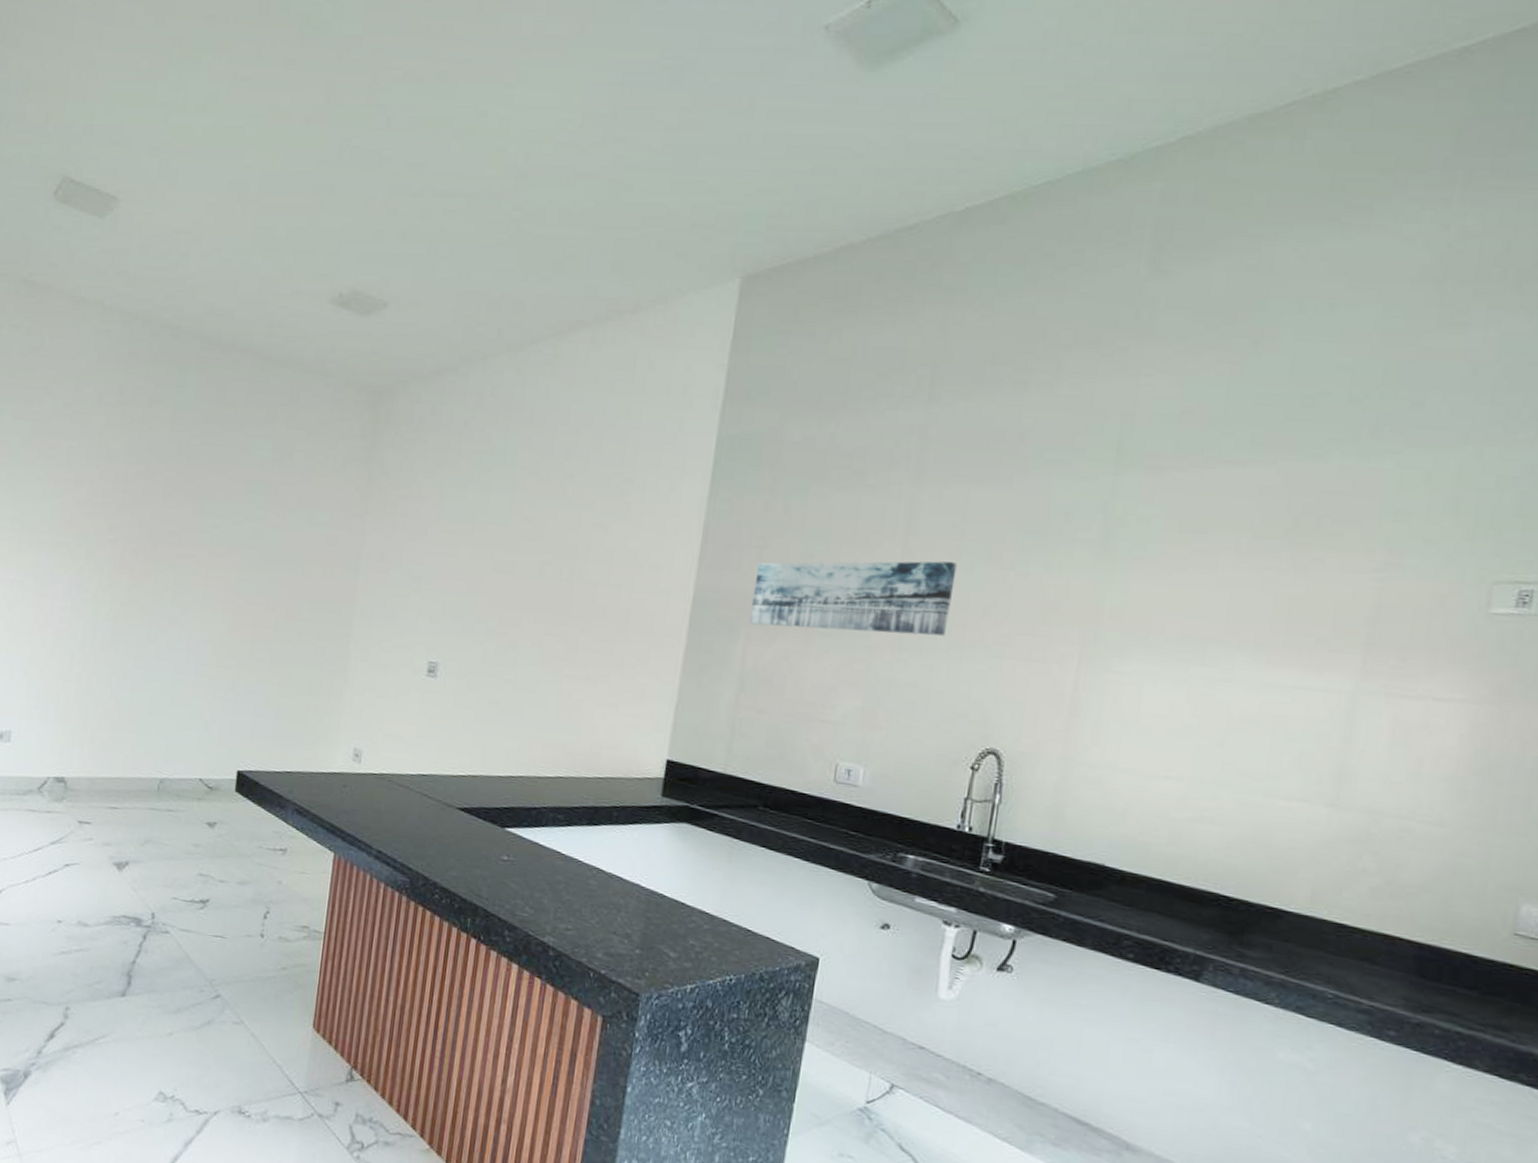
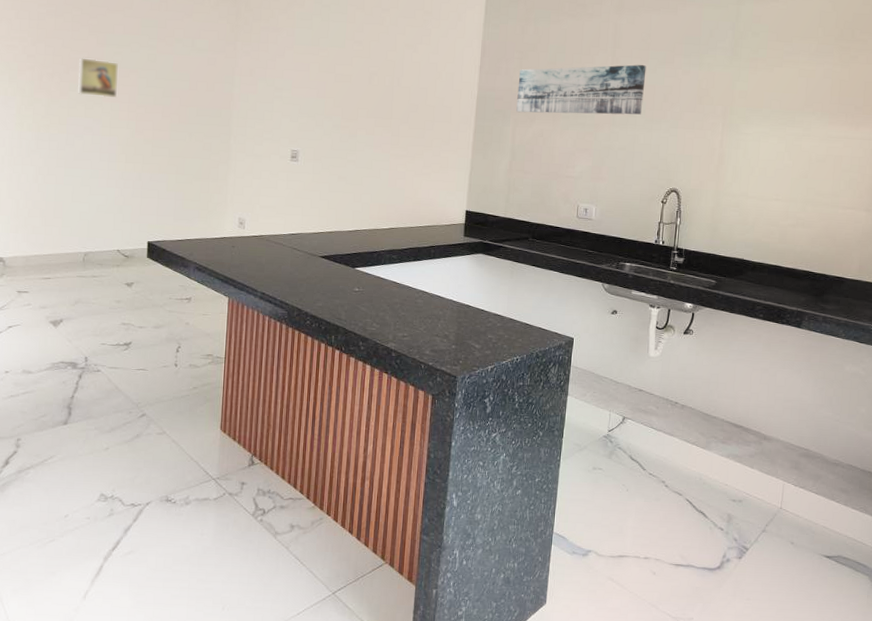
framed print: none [165,529,216,583] -> present [78,57,118,98]

